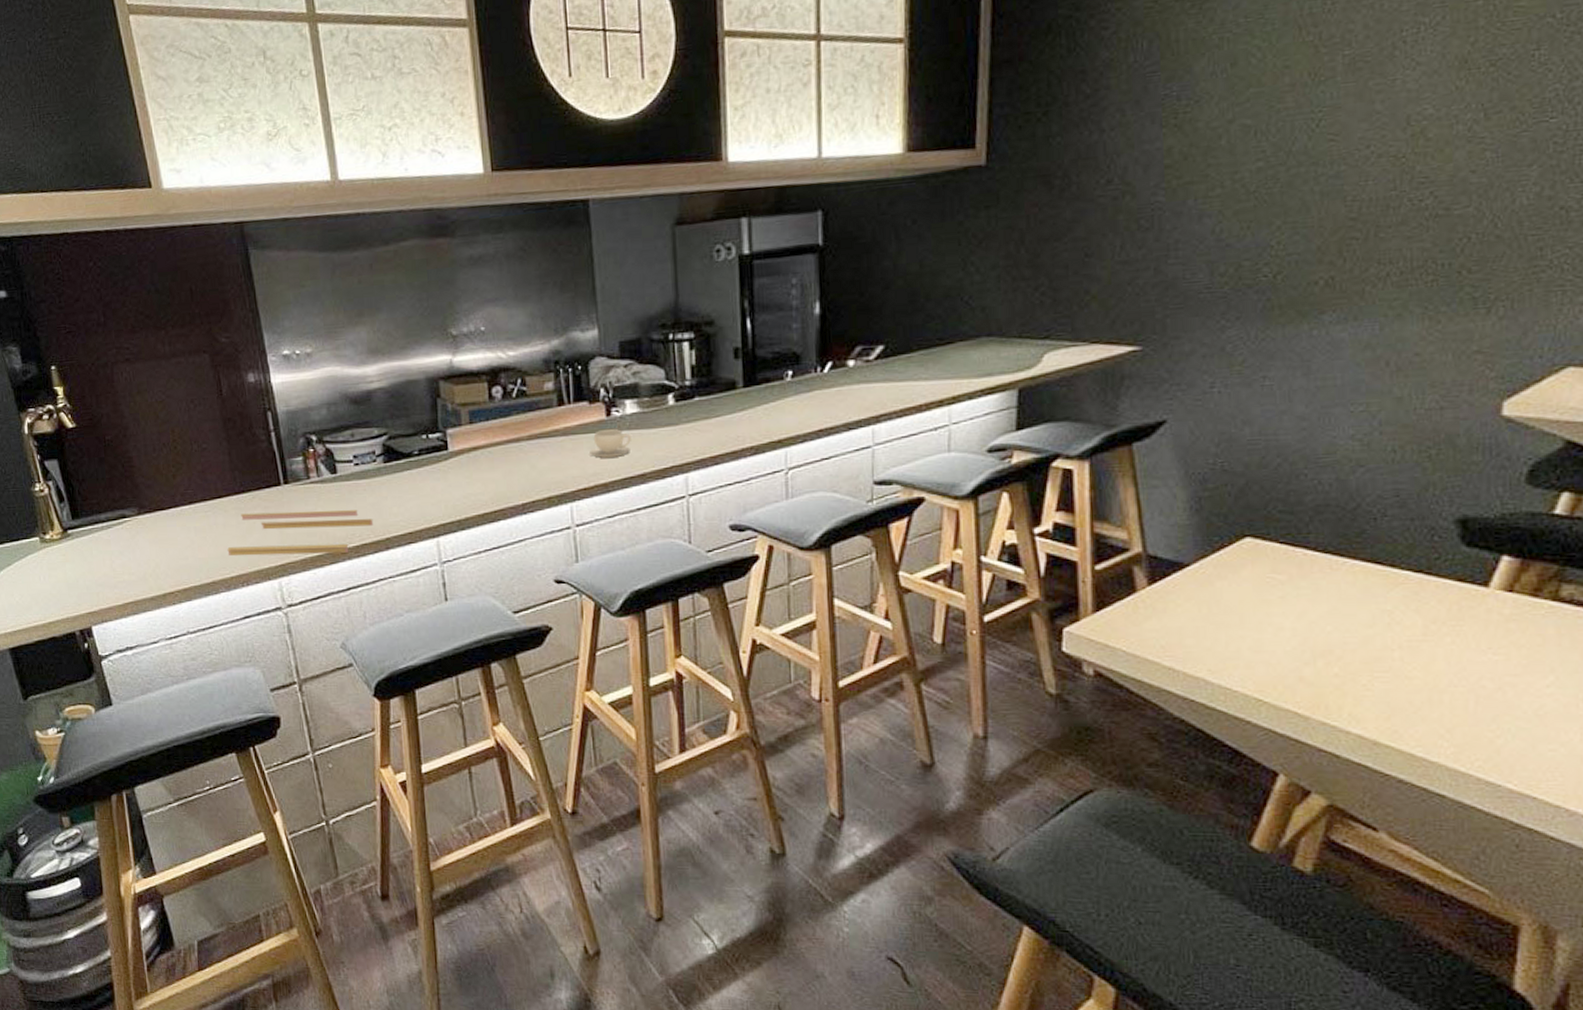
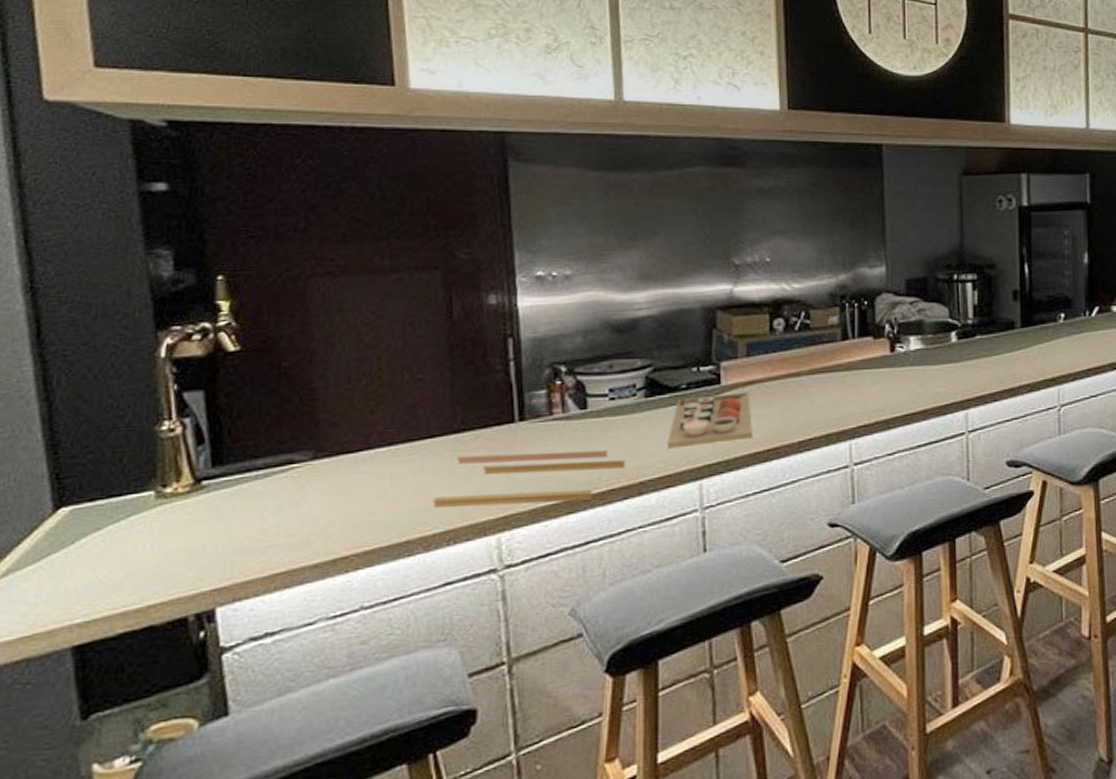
sushi platter: none [406,457,480,509] -> present [668,392,752,449]
teacup: present [590,429,631,458] -> none [872,365,914,394]

